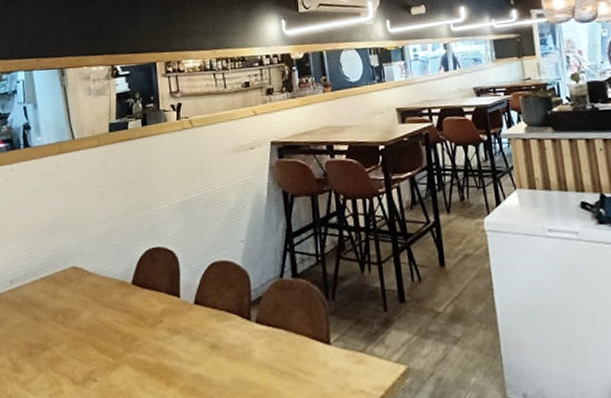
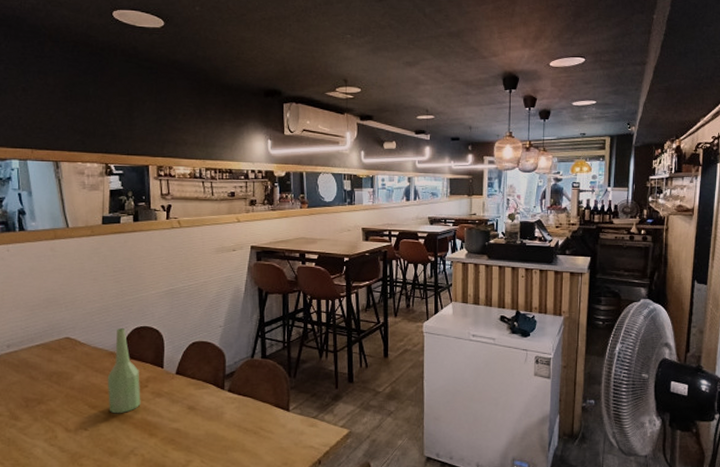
bottle: none [117,251,156,359] -> present [107,328,141,414]

